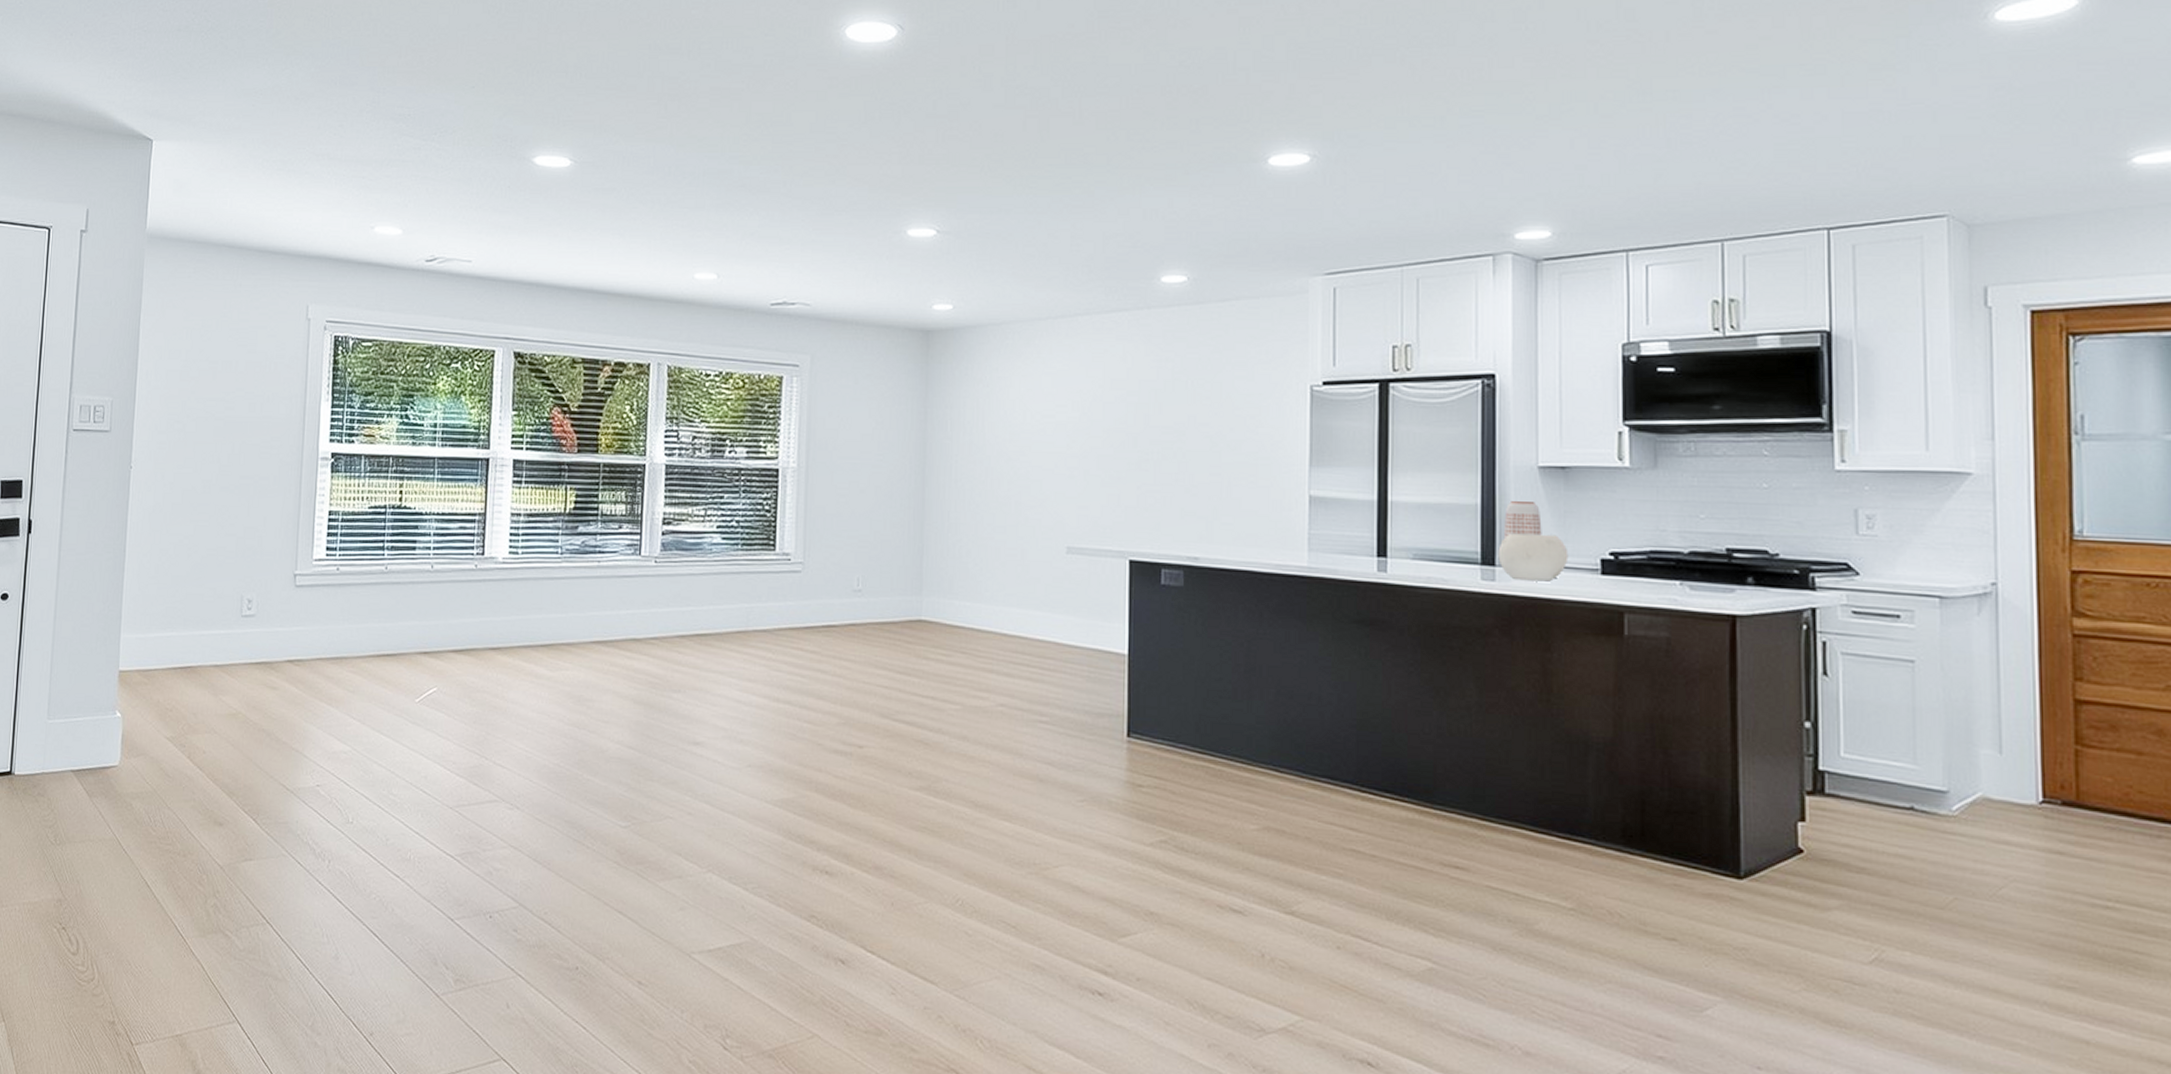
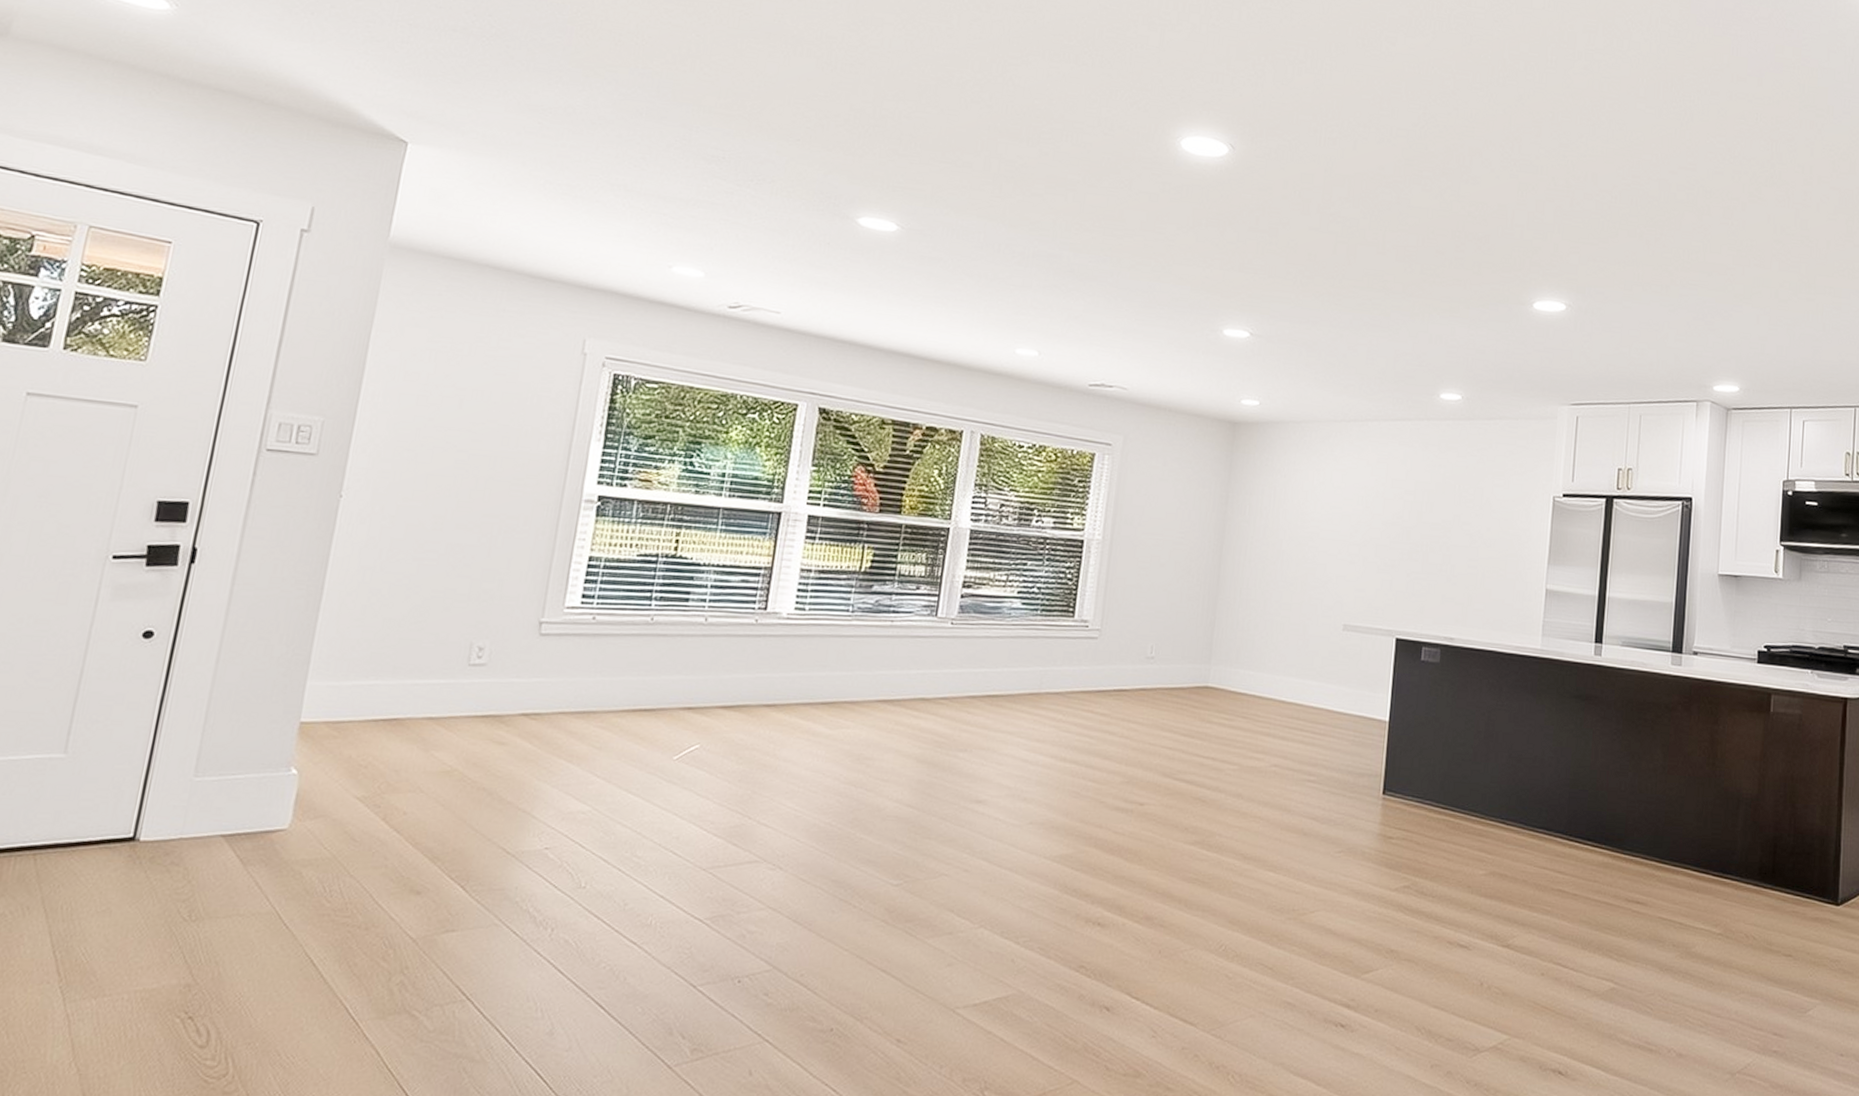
bowl: present [1498,533,1569,582] -> none [1685,627,1736,668]
vase: present [1503,501,1542,539] -> none [1689,601,1718,632]

